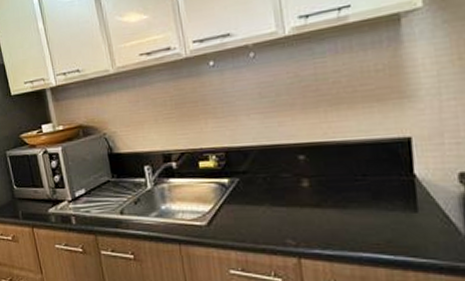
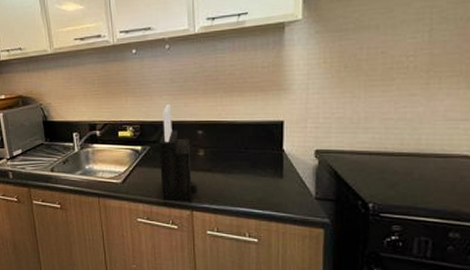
knife block: none [249,125,304,247] -> present [158,104,197,202]

